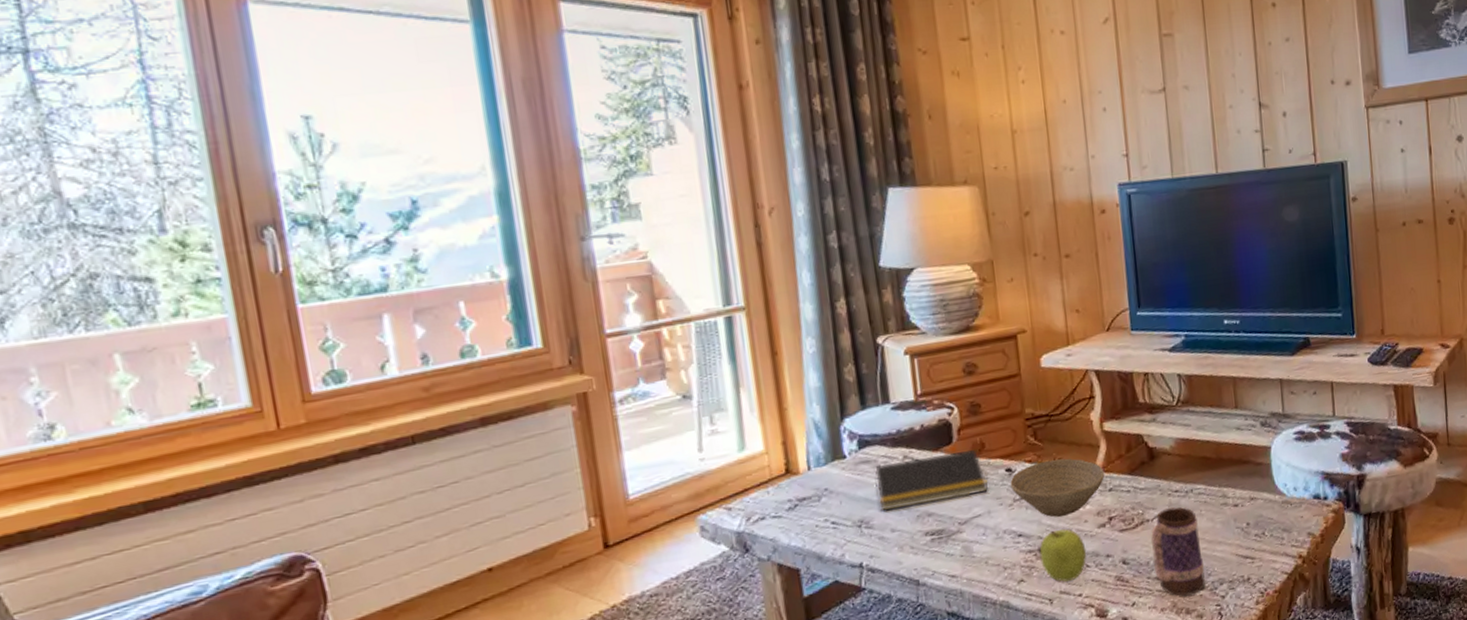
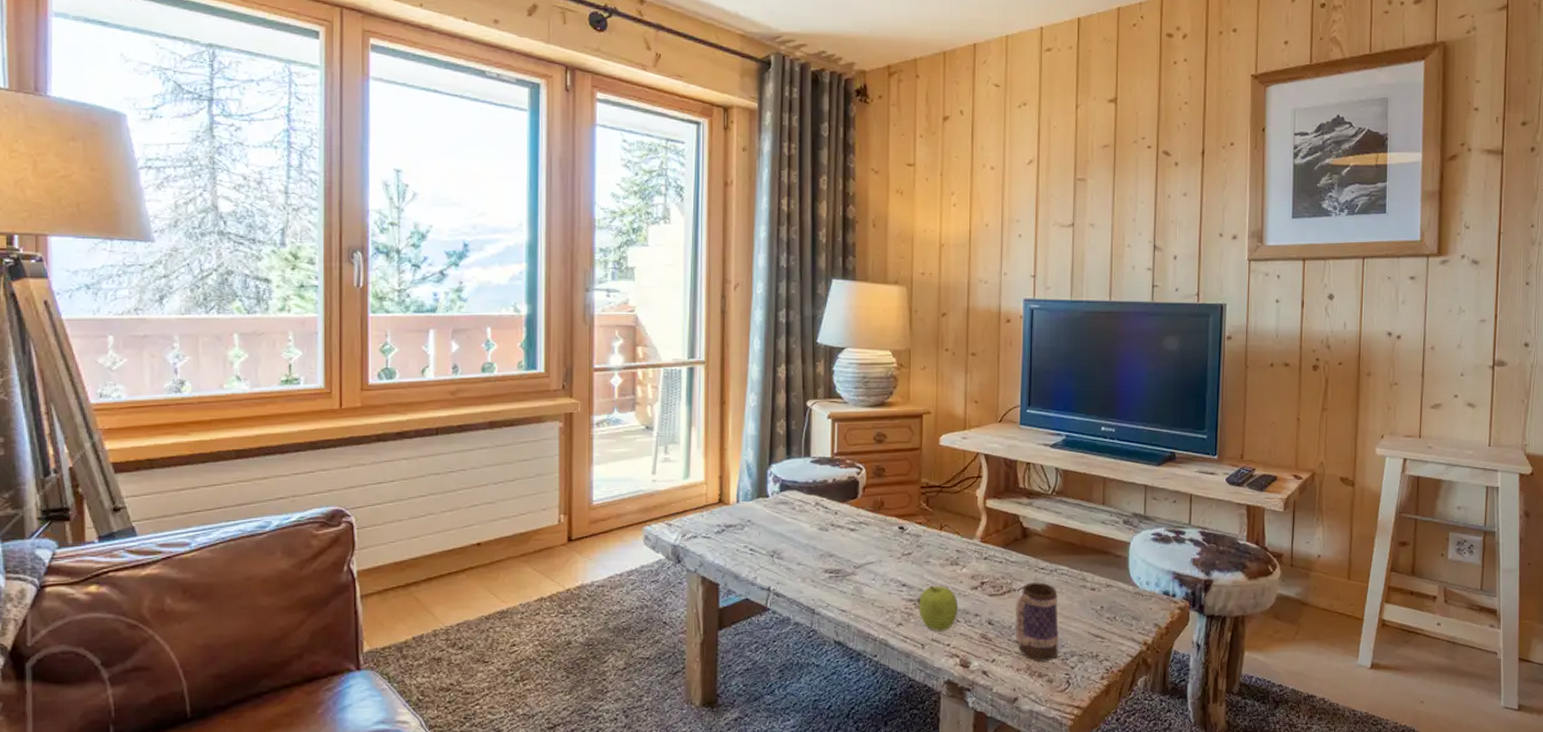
notepad: present [875,450,989,510] -> none [790,507,883,545]
bowl: present [1010,458,1104,518] -> none [901,525,982,575]

